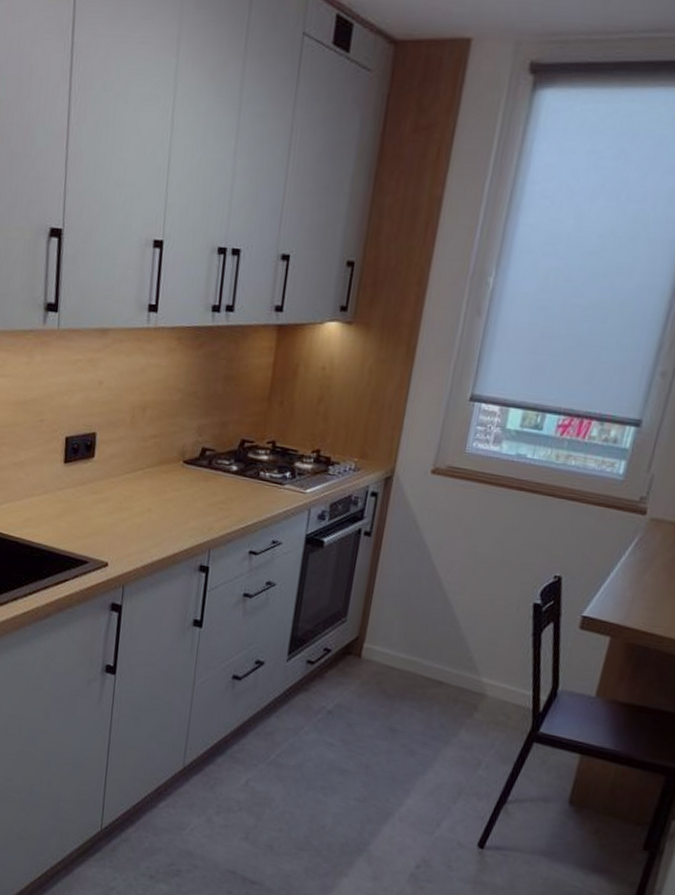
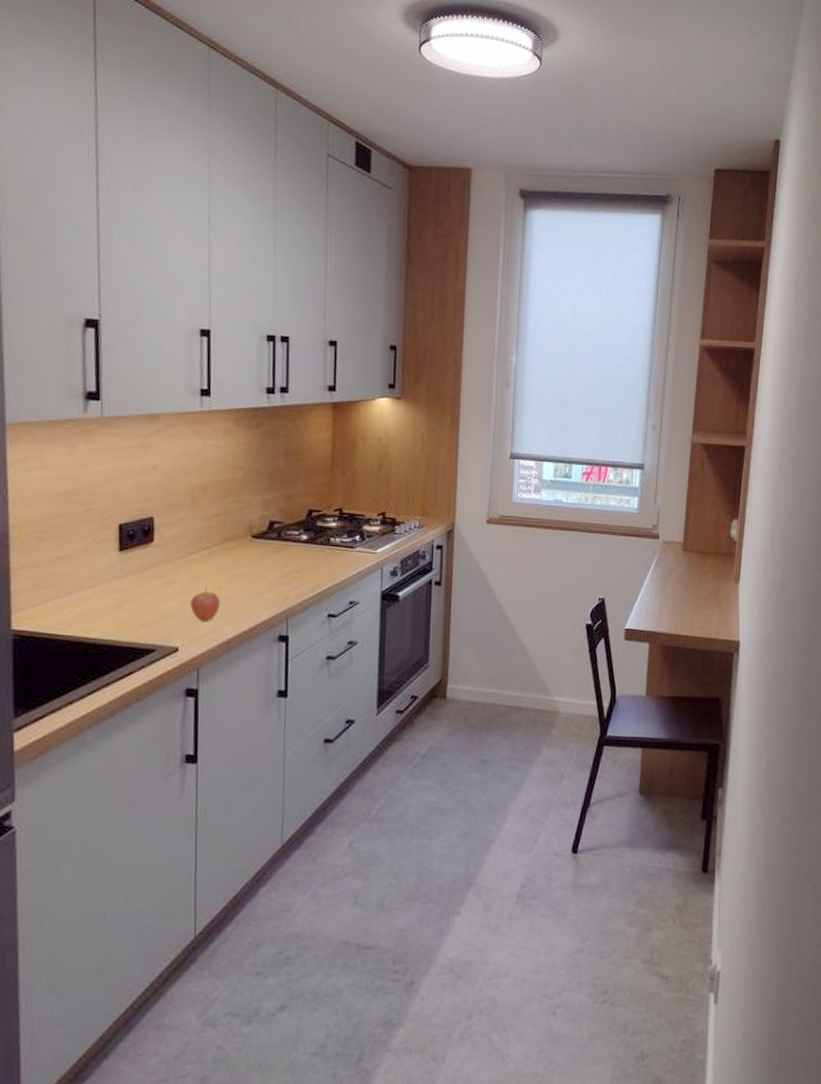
fruit: none [121,506,149,541] -> present [190,586,220,621]

